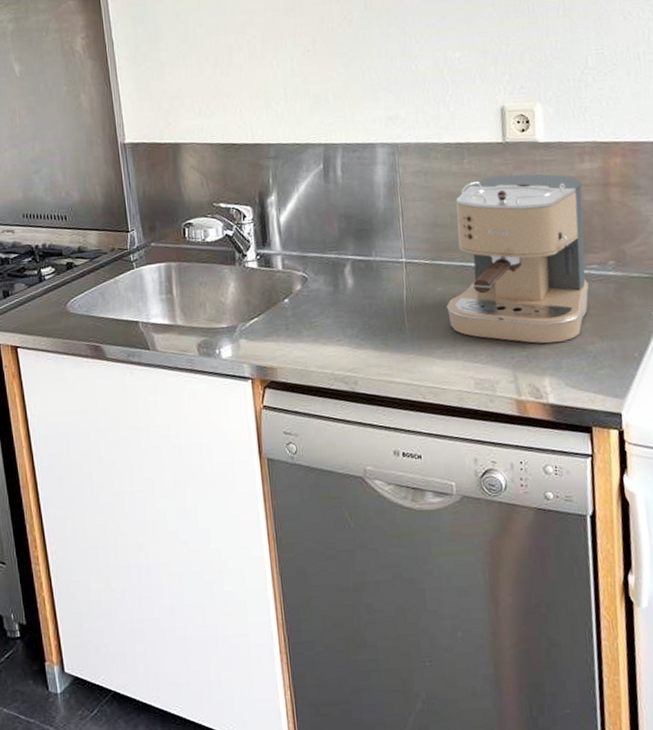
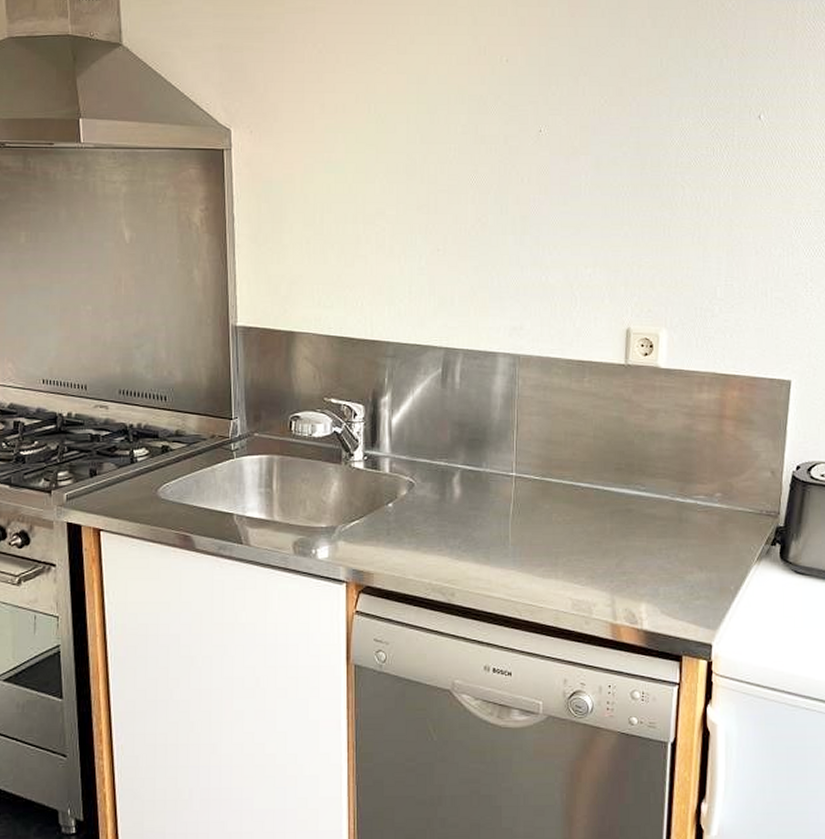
coffee maker: present [446,174,589,344] -> none [551,398,698,570]

